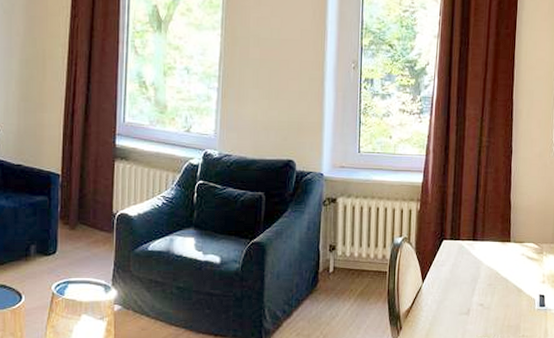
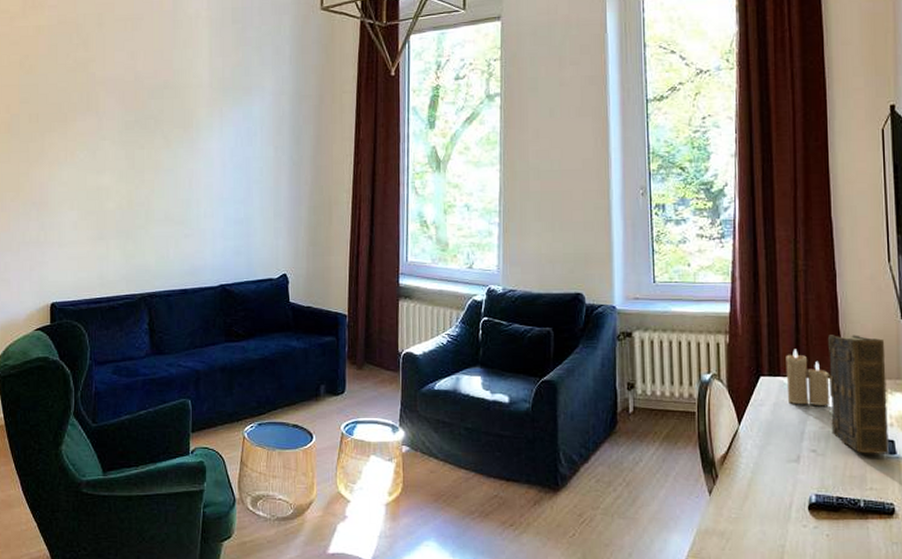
candle: none [464,216,500,267] -> present [786,348,831,406]
book: none [496,204,545,307] -> present [828,335,889,454]

